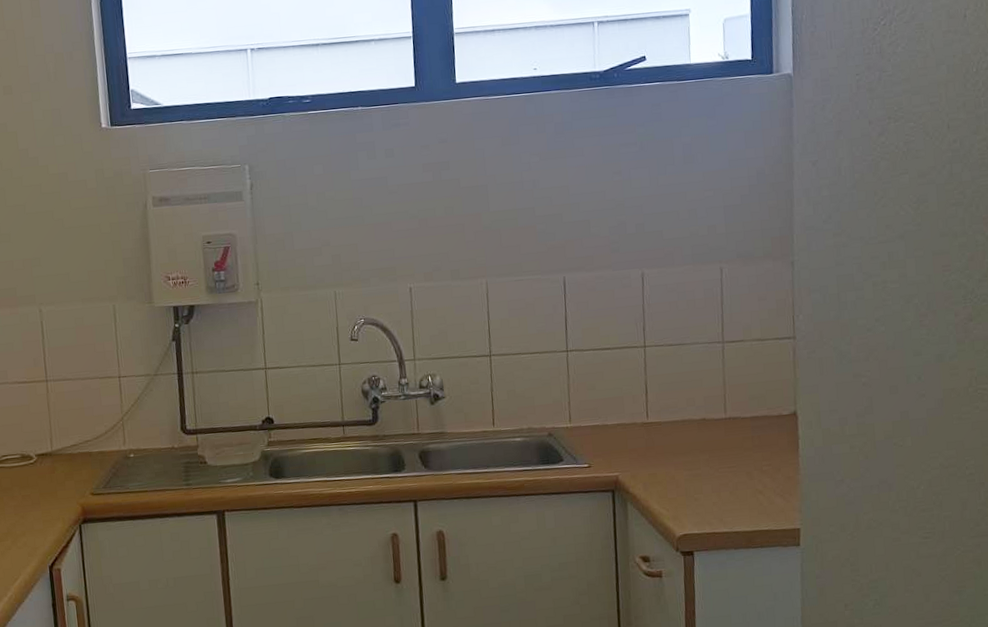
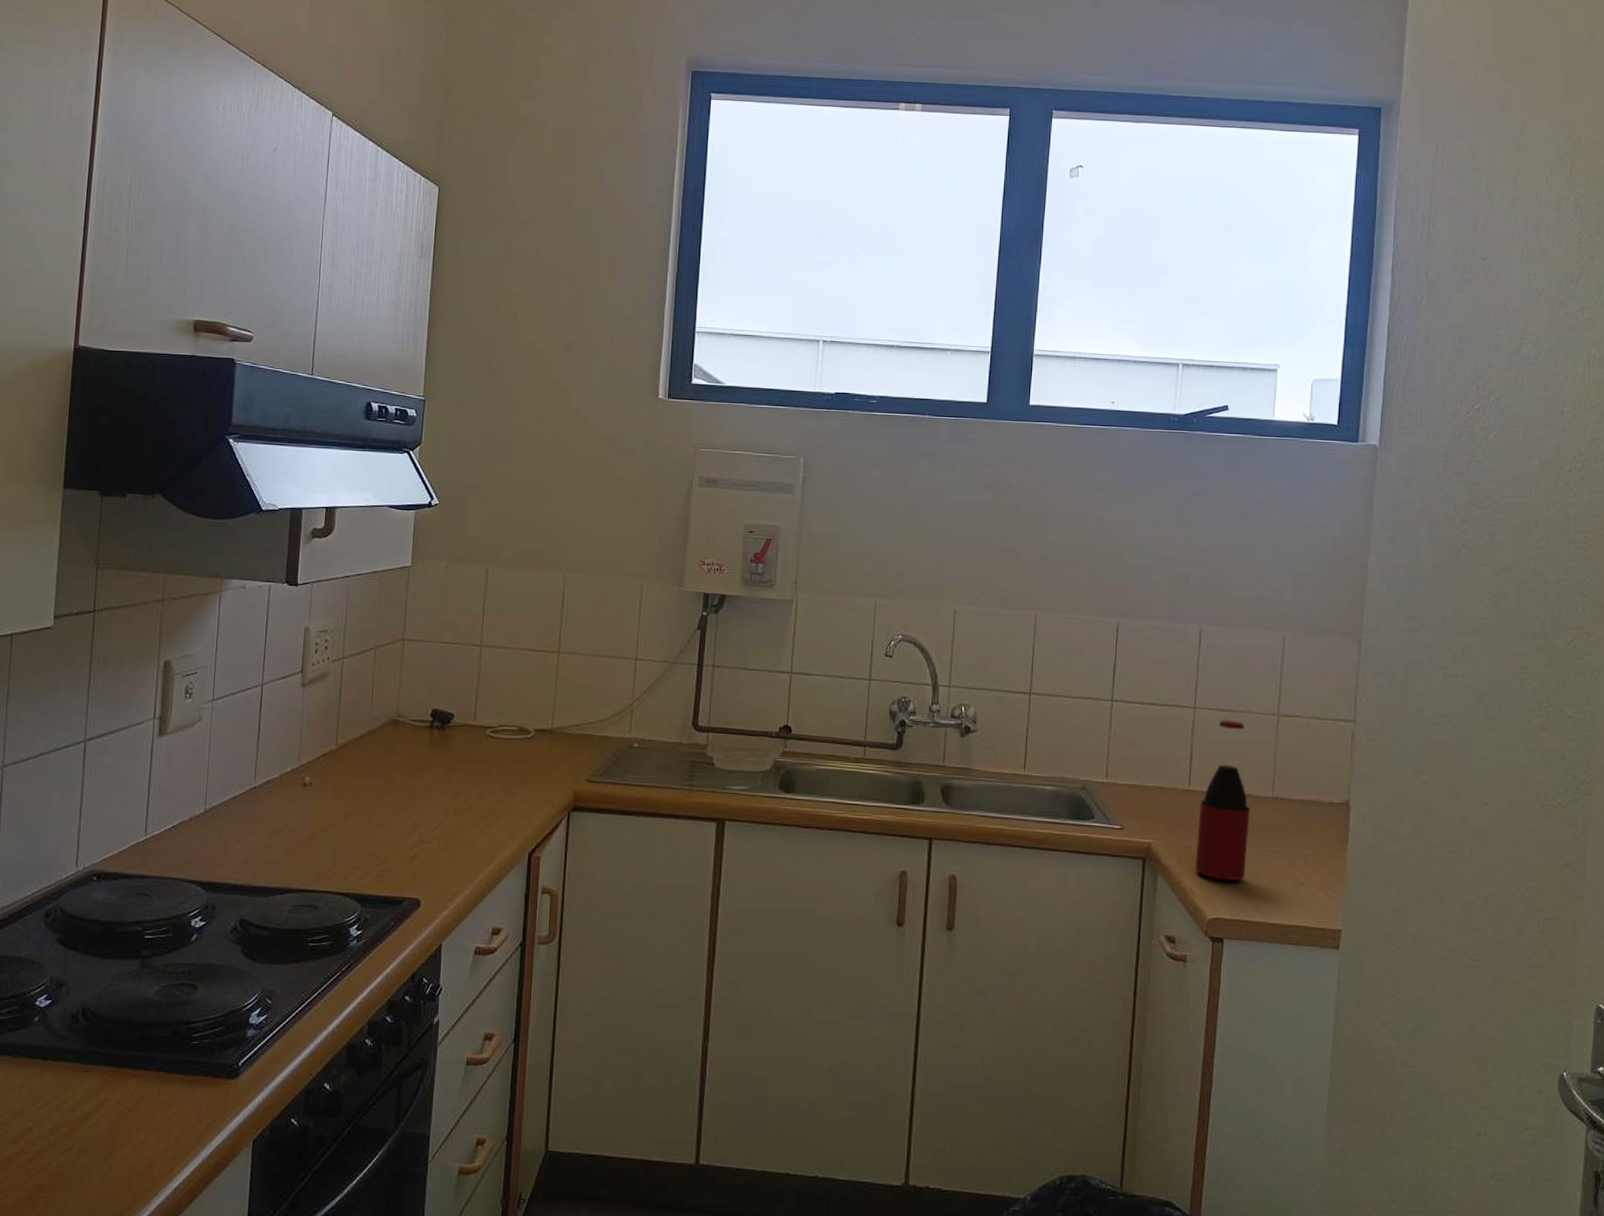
bottle: none [659,353,708,500] -> present [1194,720,1250,881]

